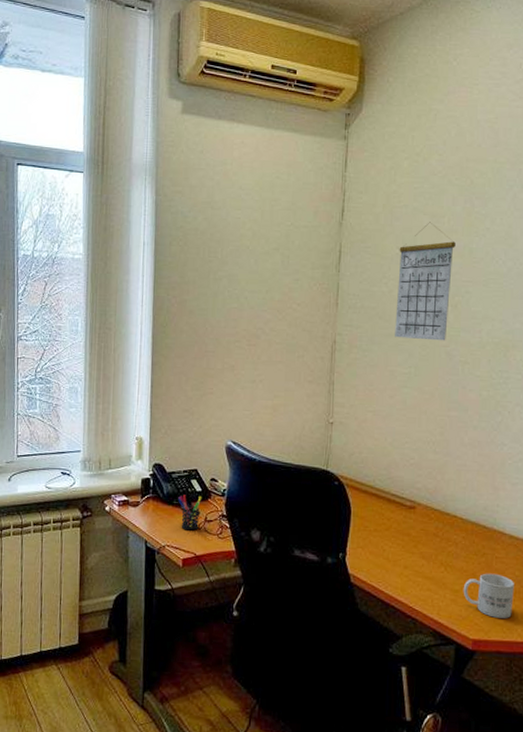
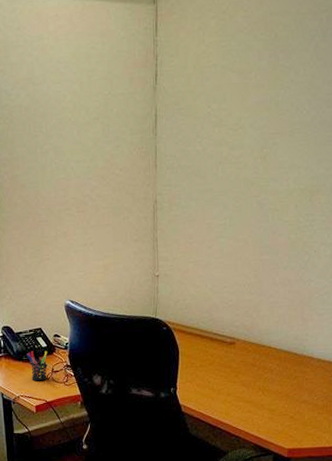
calendar: present [395,222,456,341] -> none [210,79,263,193]
mug: present [463,573,514,618] -> none [278,392,322,429]

